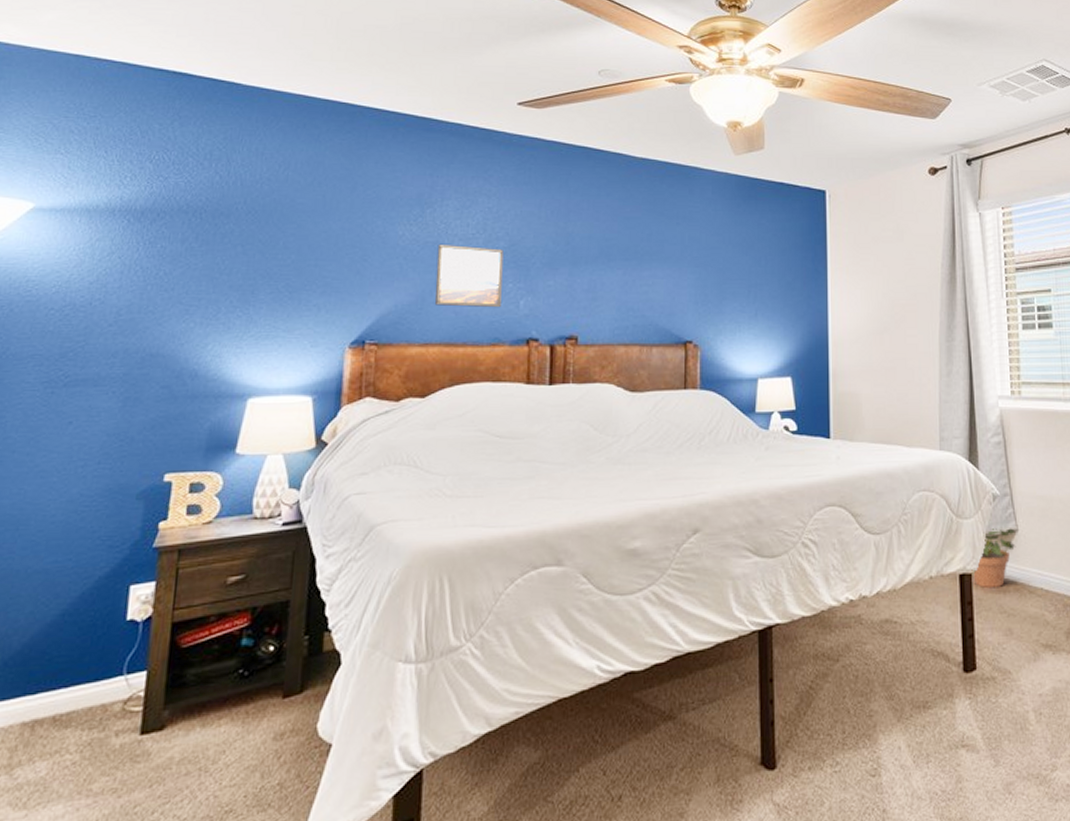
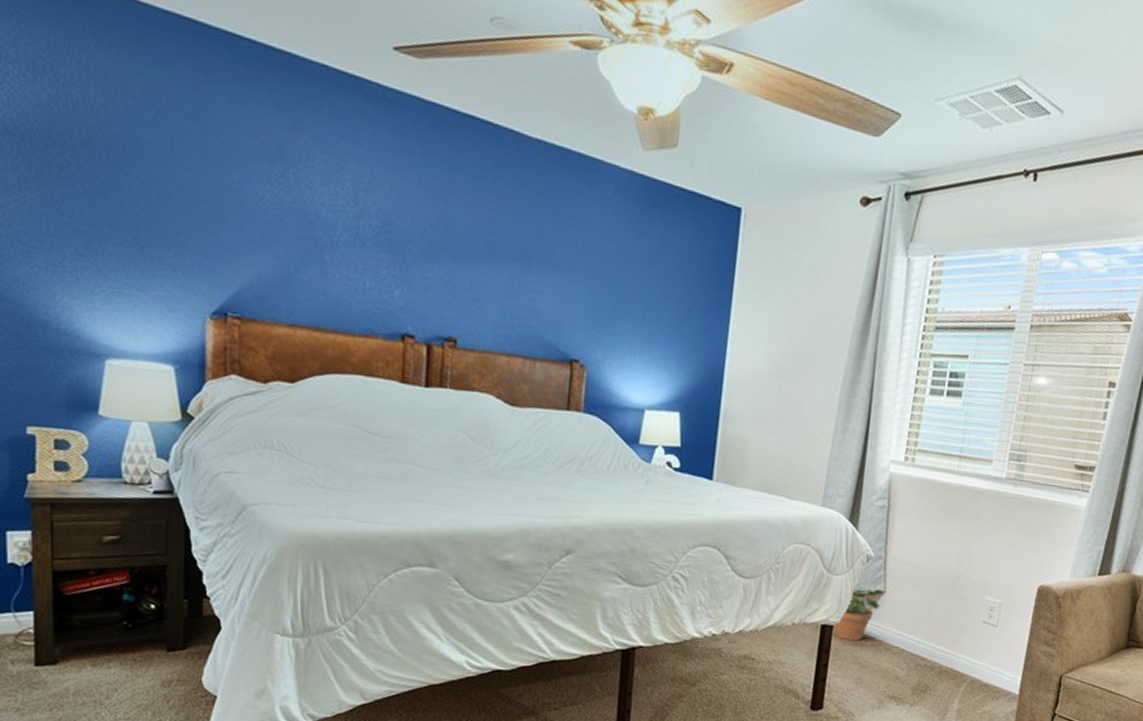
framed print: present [434,243,504,308] -> none [301,212,377,296]

